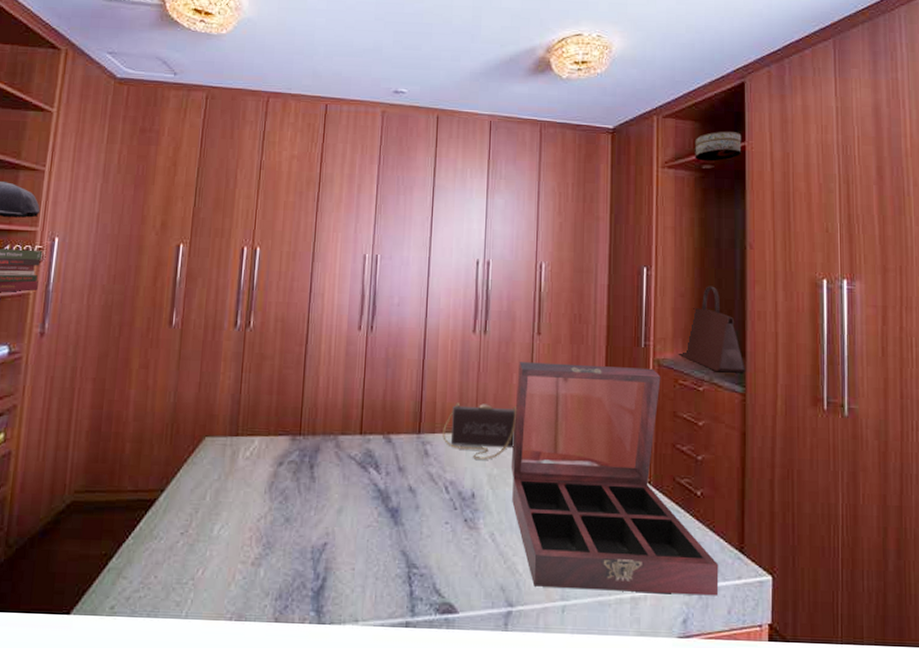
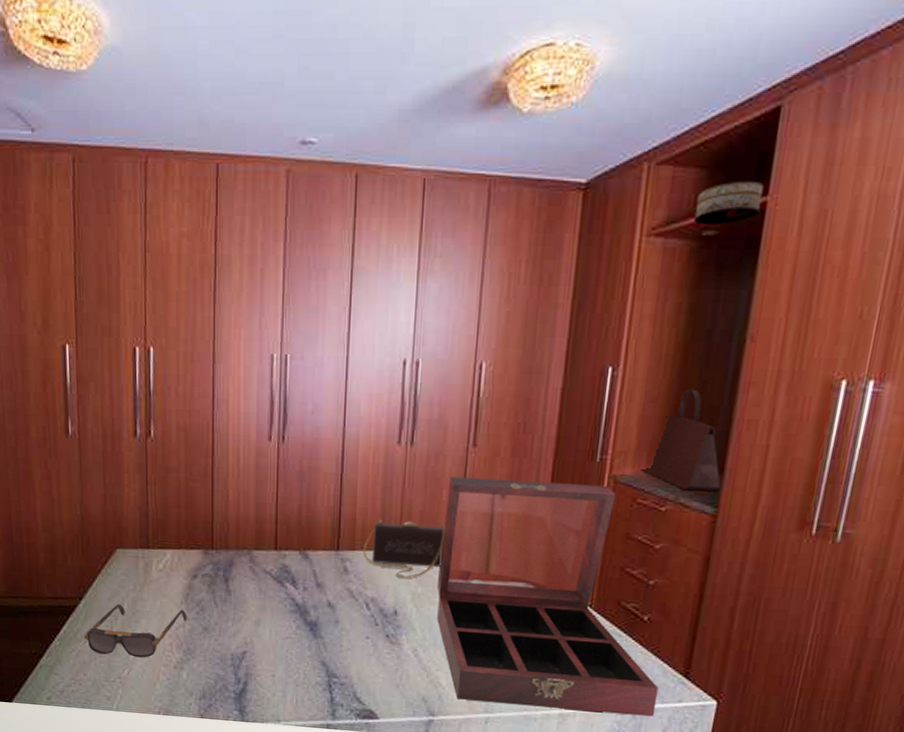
sunglasses: none [159,495,270,555] -> present [83,603,187,658]

